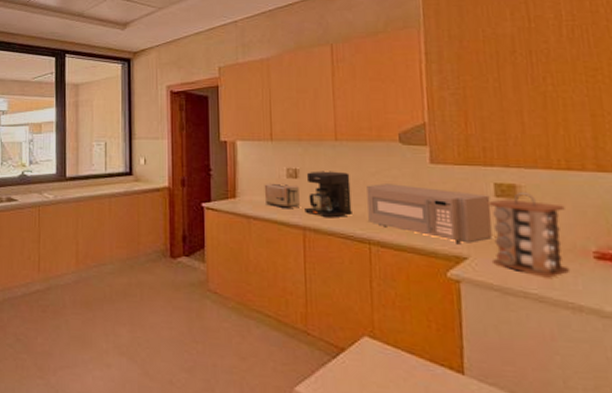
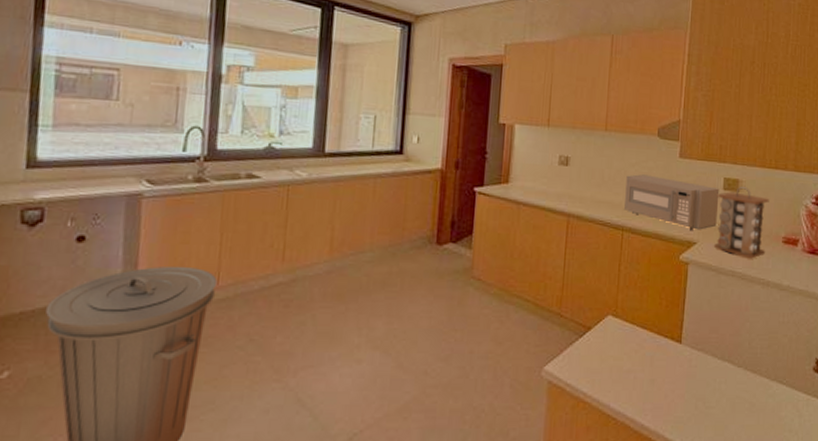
toaster: present [264,183,301,208] -> none [535,169,570,195]
coffee maker: present [304,171,352,218] -> none [571,159,614,206]

